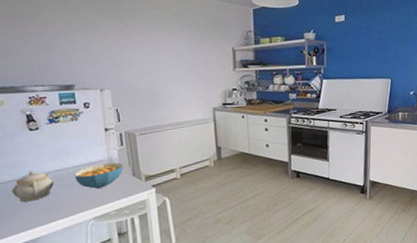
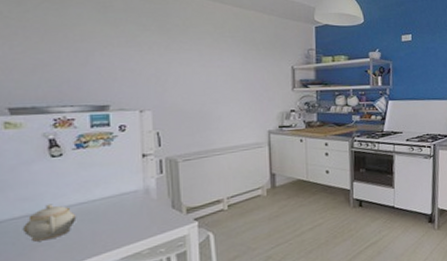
cereal bowl: present [74,162,124,189] -> none [102,192,162,224]

